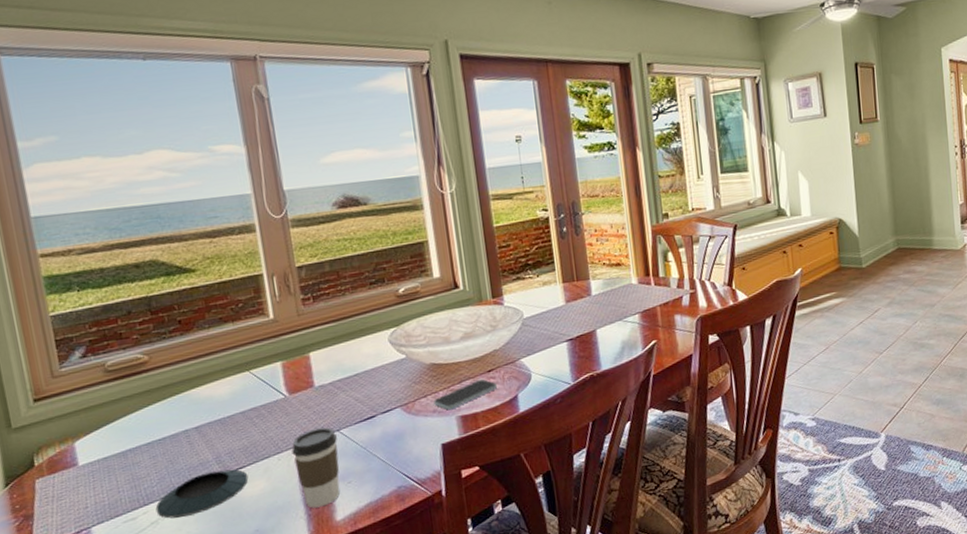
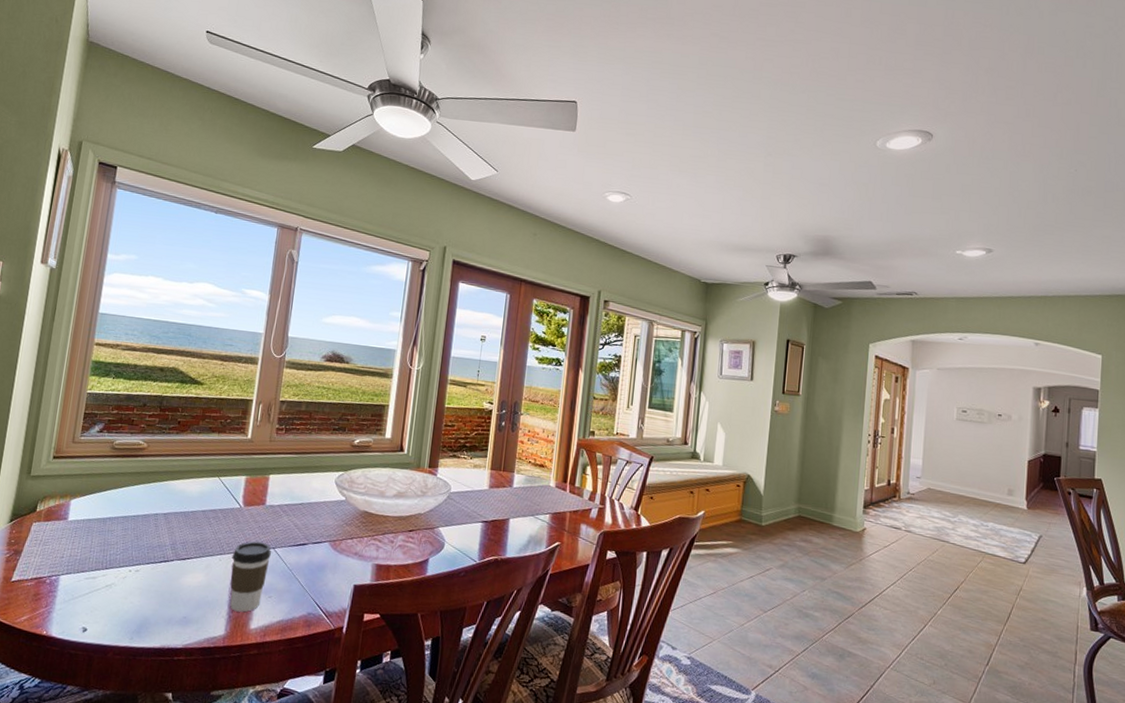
saucer: present [155,469,249,519] -> none [112,554,192,589]
smartphone: present [433,379,497,411] -> none [357,535,413,557]

